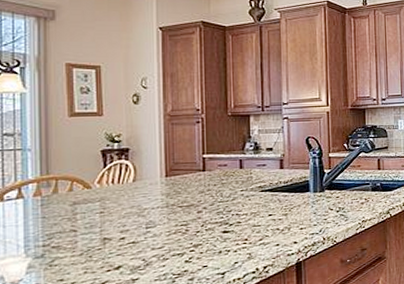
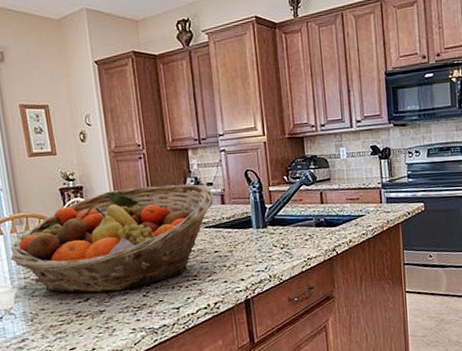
fruit basket: none [29,148,273,261] -> present [10,184,214,293]

